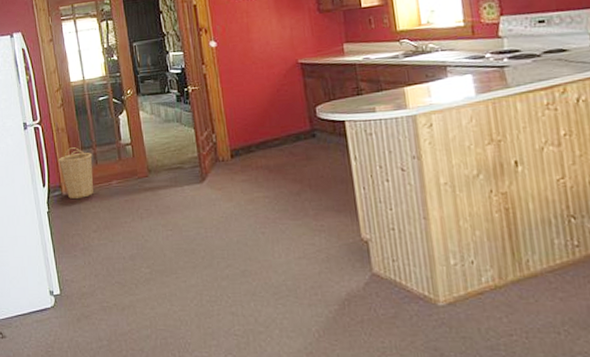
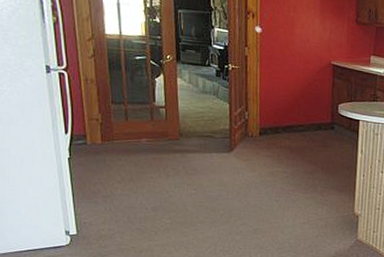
basket: present [58,147,93,199] -> none [85,100,123,150]

